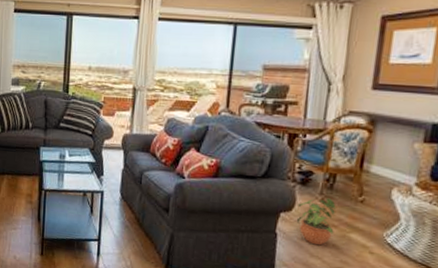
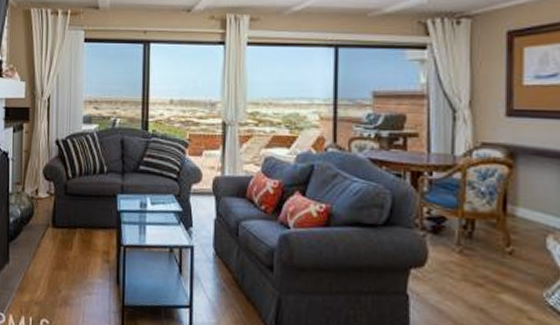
potted plant: present [296,198,336,246] -> none [431,249,480,310]

